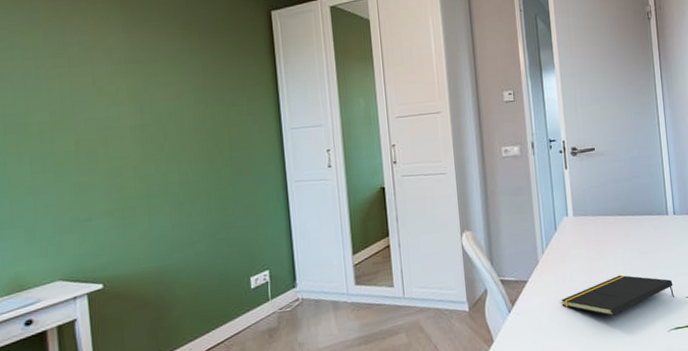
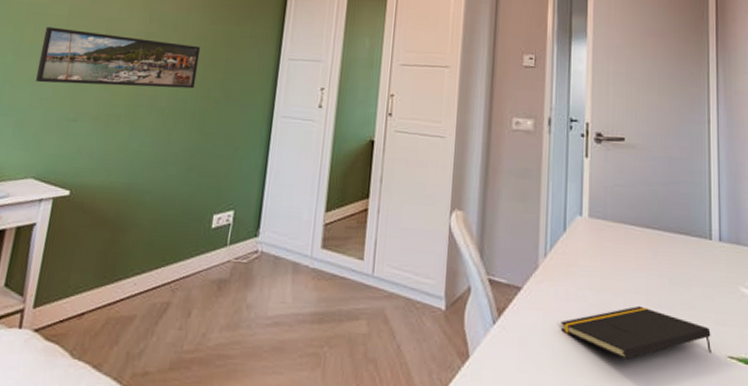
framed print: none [29,130,204,192] -> present [36,26,201,89]

